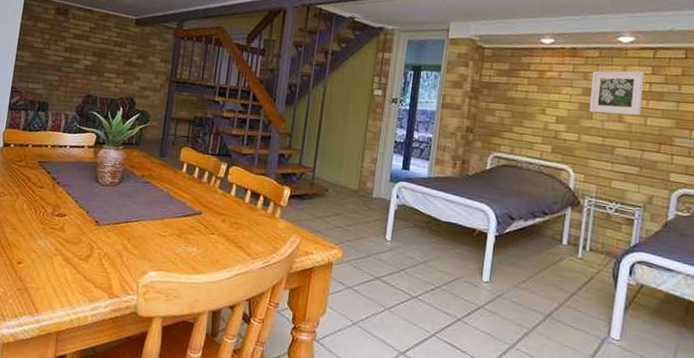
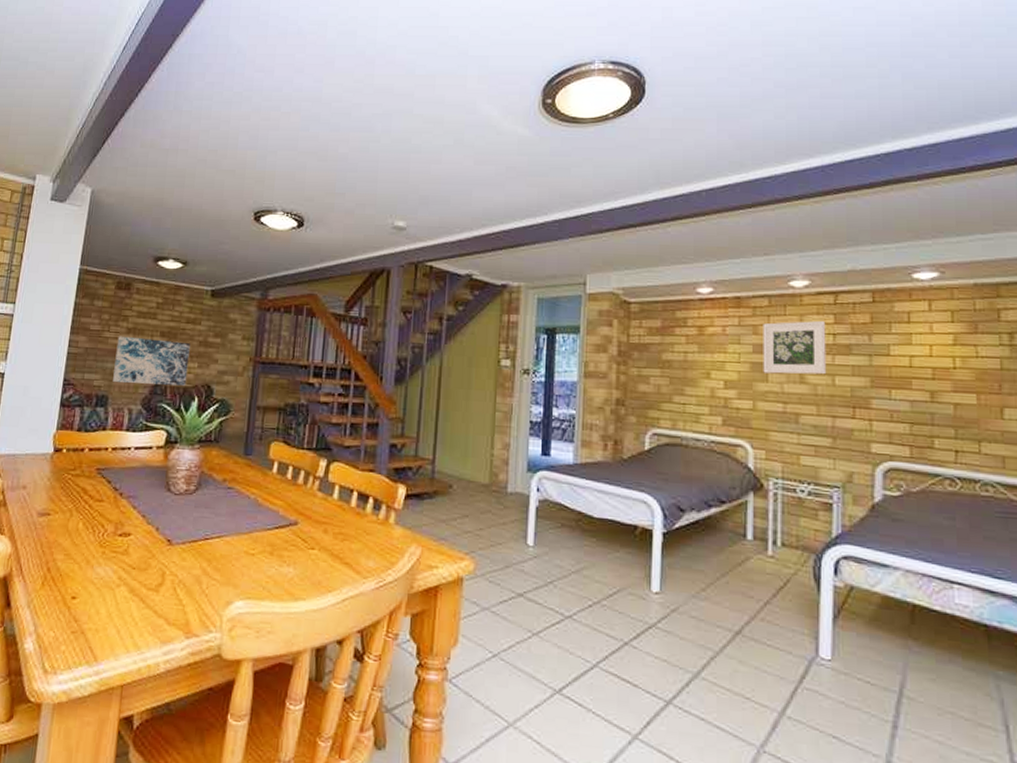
wall art: none [52,53,117,98] -> present [113,336,190,386]

